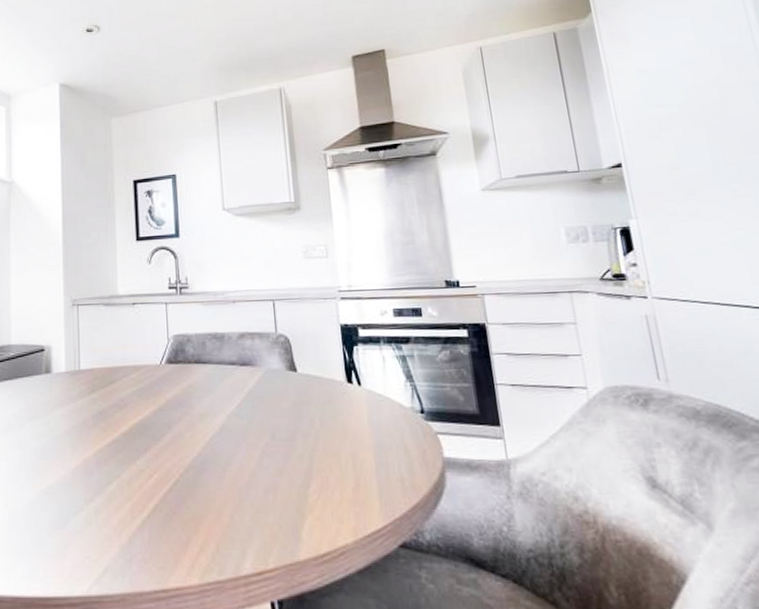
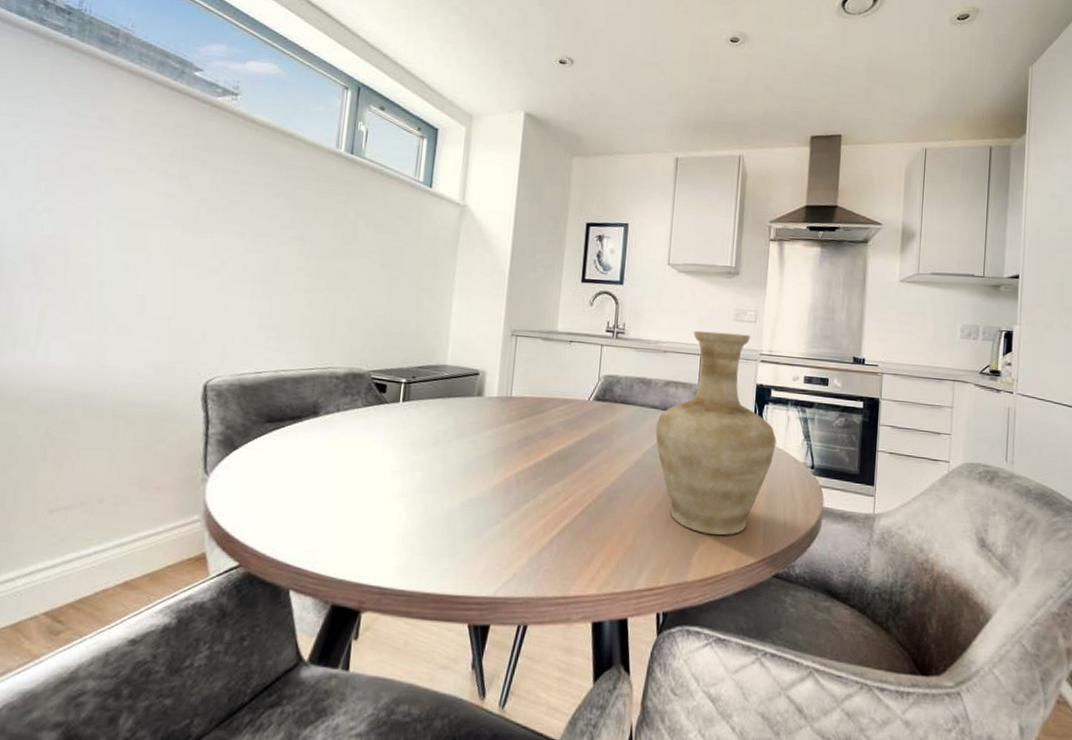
vase: none [236,271,375,503] -> present [655,330,777,536]

